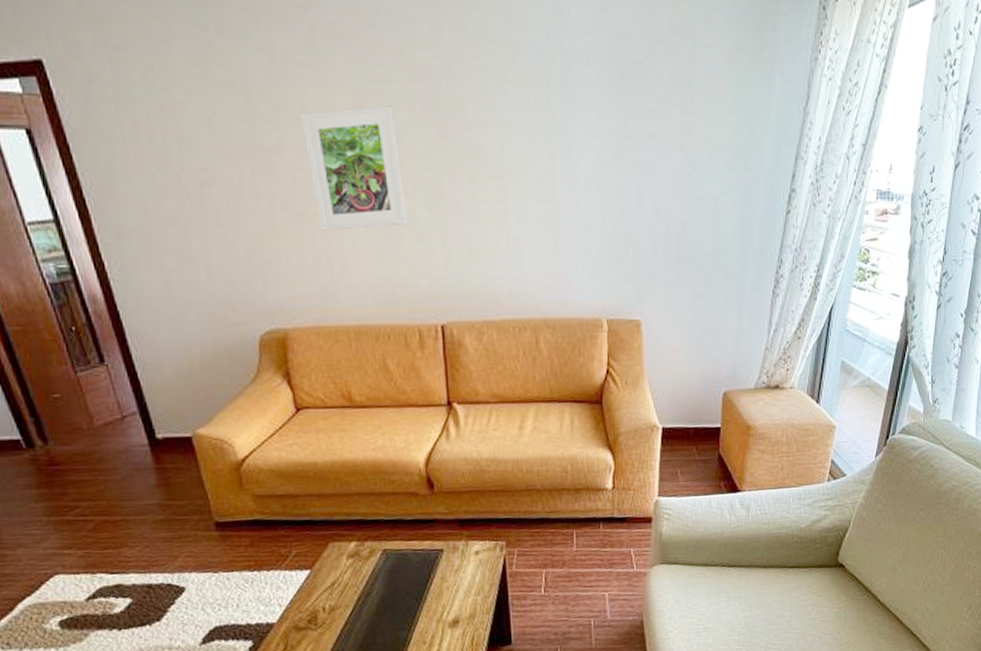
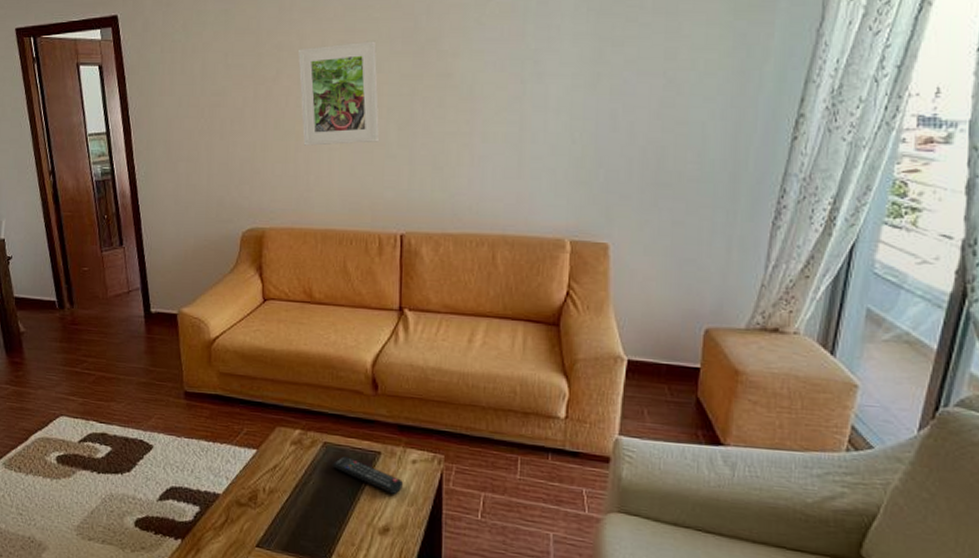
remote control: none [394,559,469,587] -> present [332,455,404,494]

